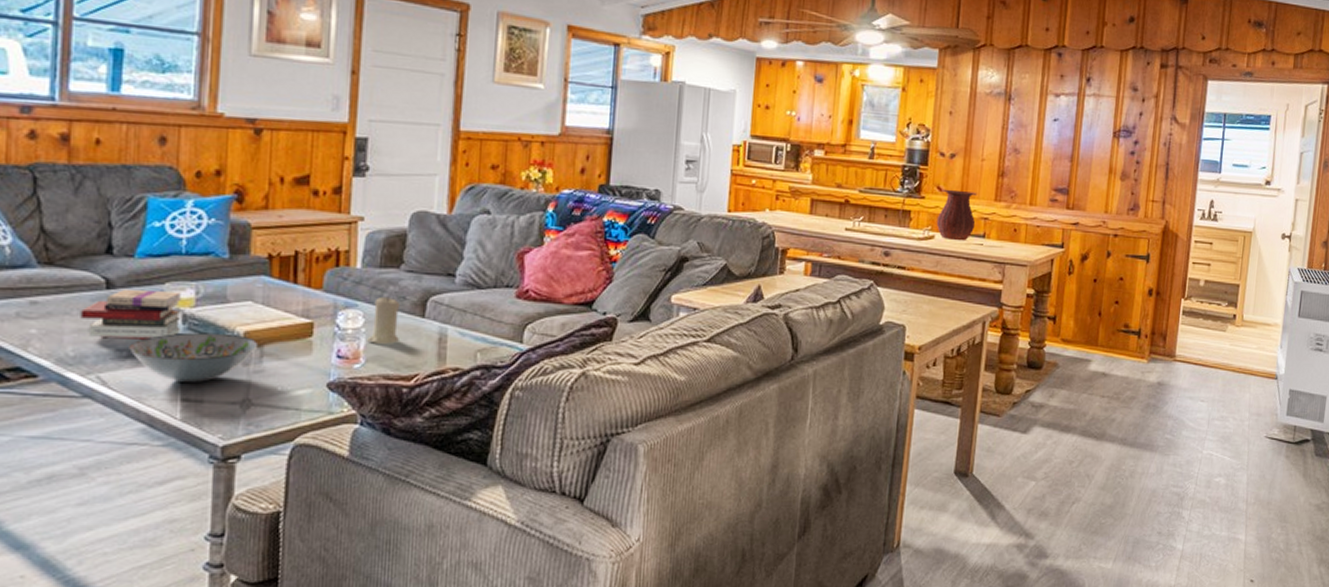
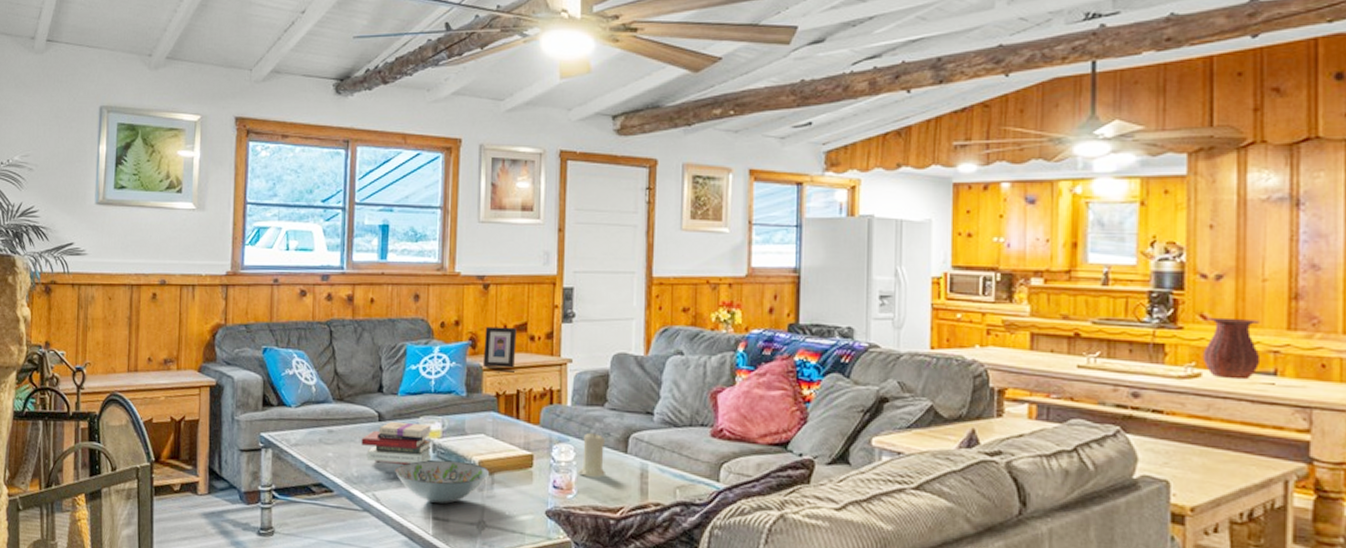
picture frame: none [251,178,297,226] -> present [482,326,517,368]

